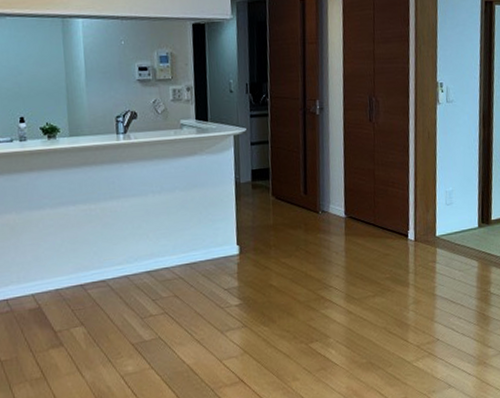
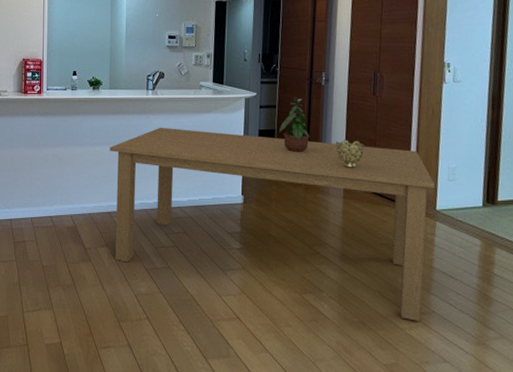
dining table: none [75,176,434,352] -> present [109,127,435,321]
potted plant: none [274,129,307,192] -> present [279,96,310,152]
decorative bowl: none [334,172,365,204] -> present [336,140,366,169]

